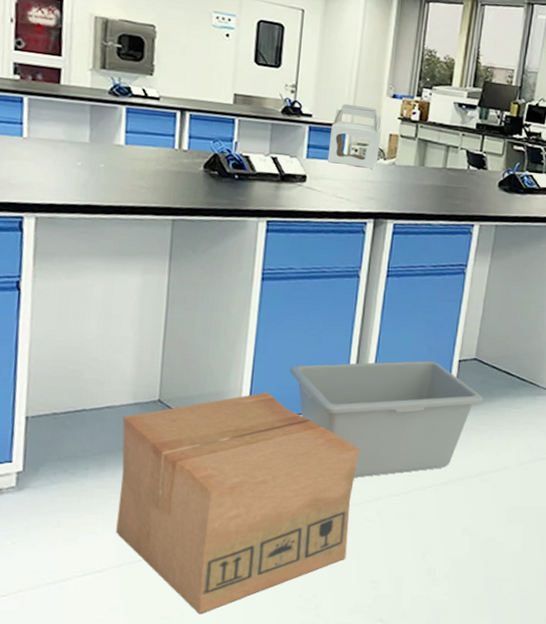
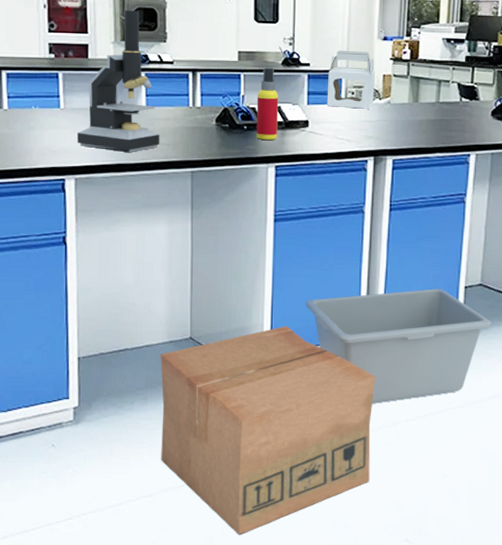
microscope: none [41,35,139,194] -> present [77,10,160,153]
spray bottle: none [247,114,276,193] -> present [256,67,279,141]

